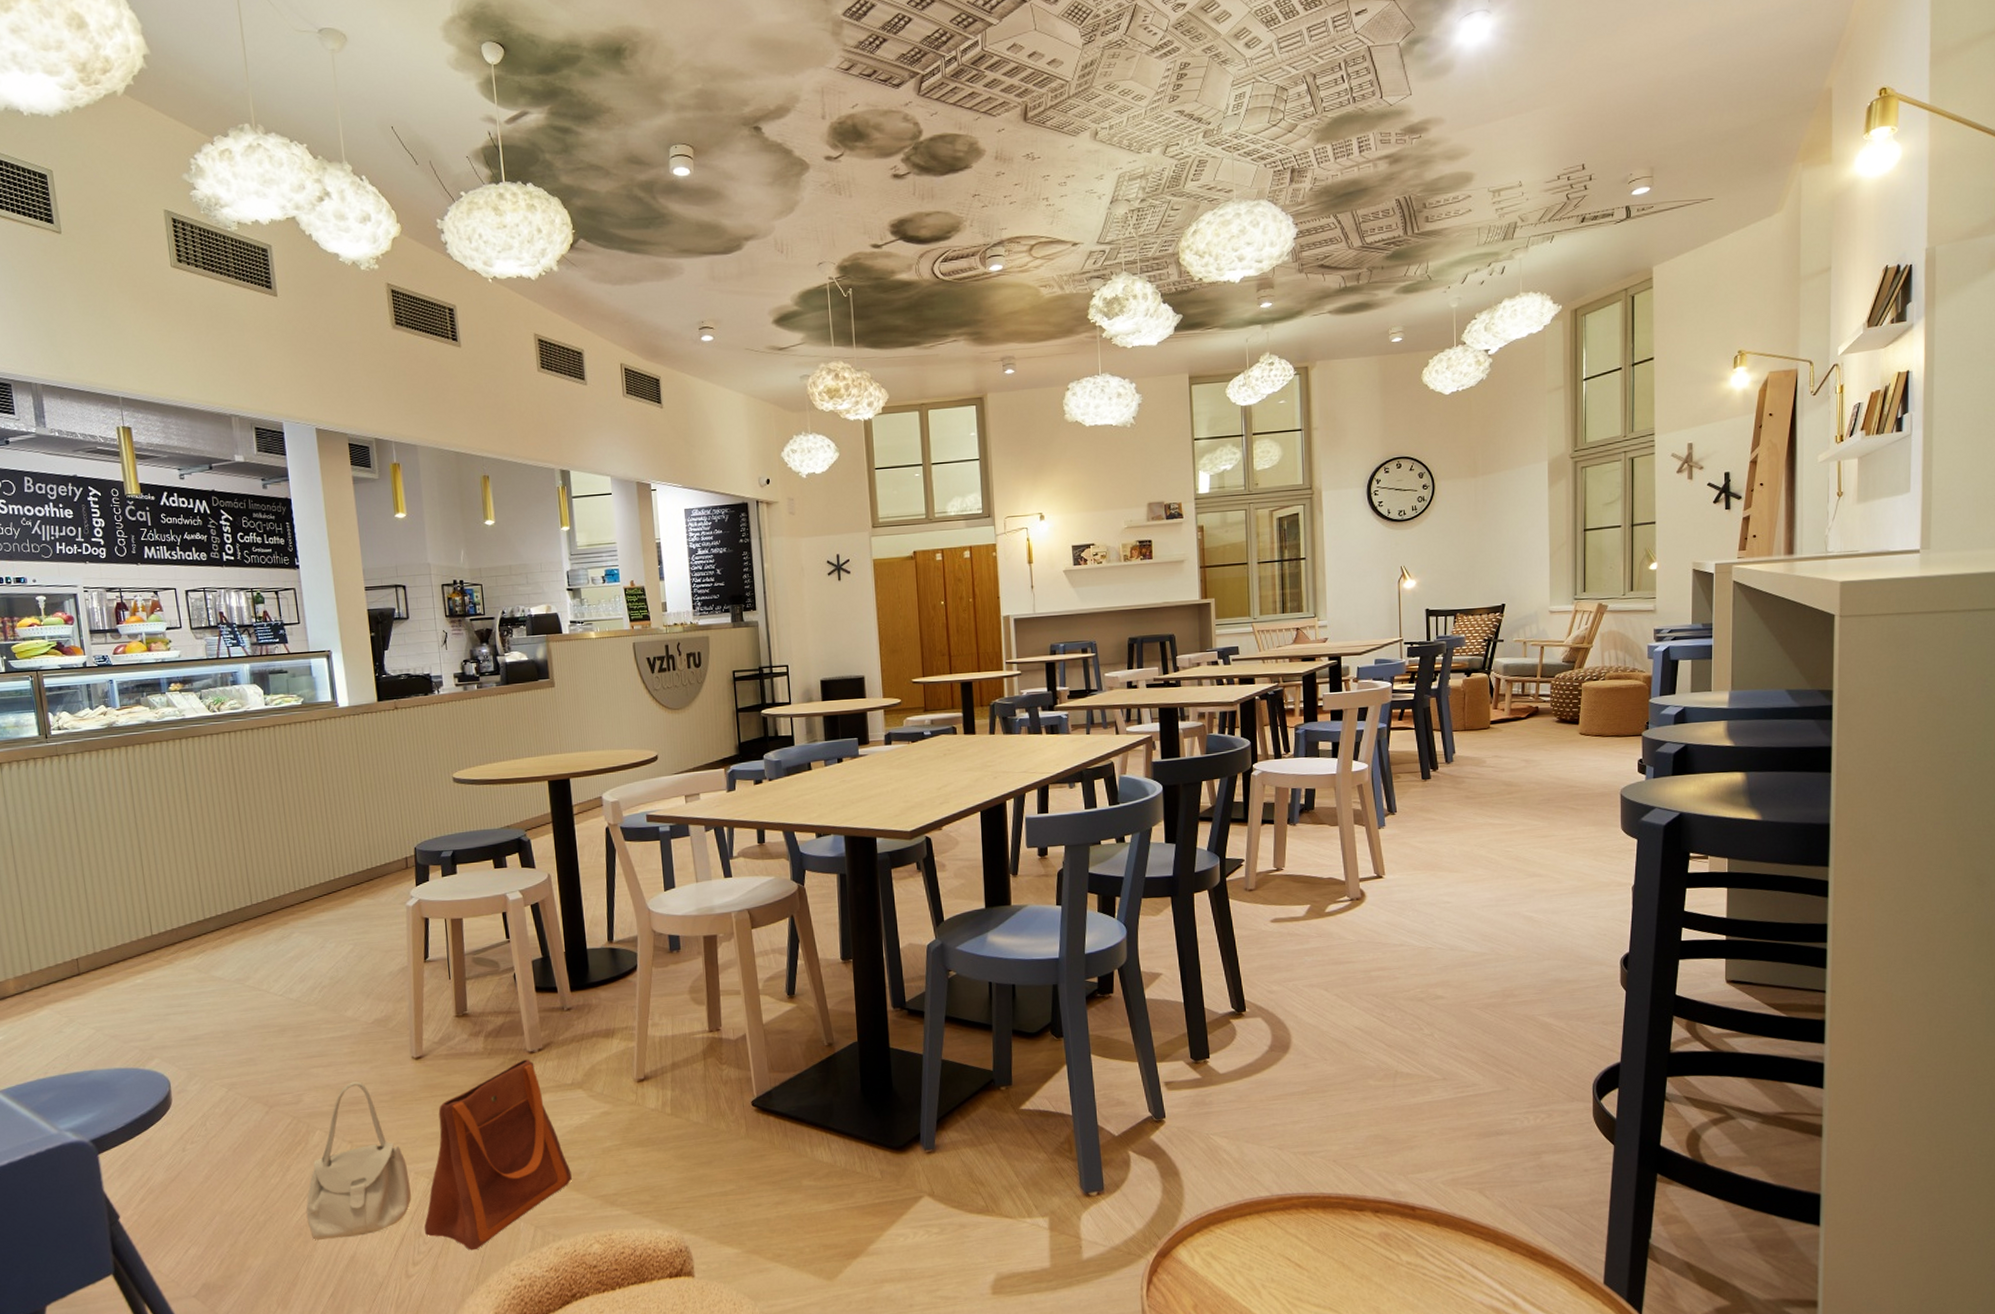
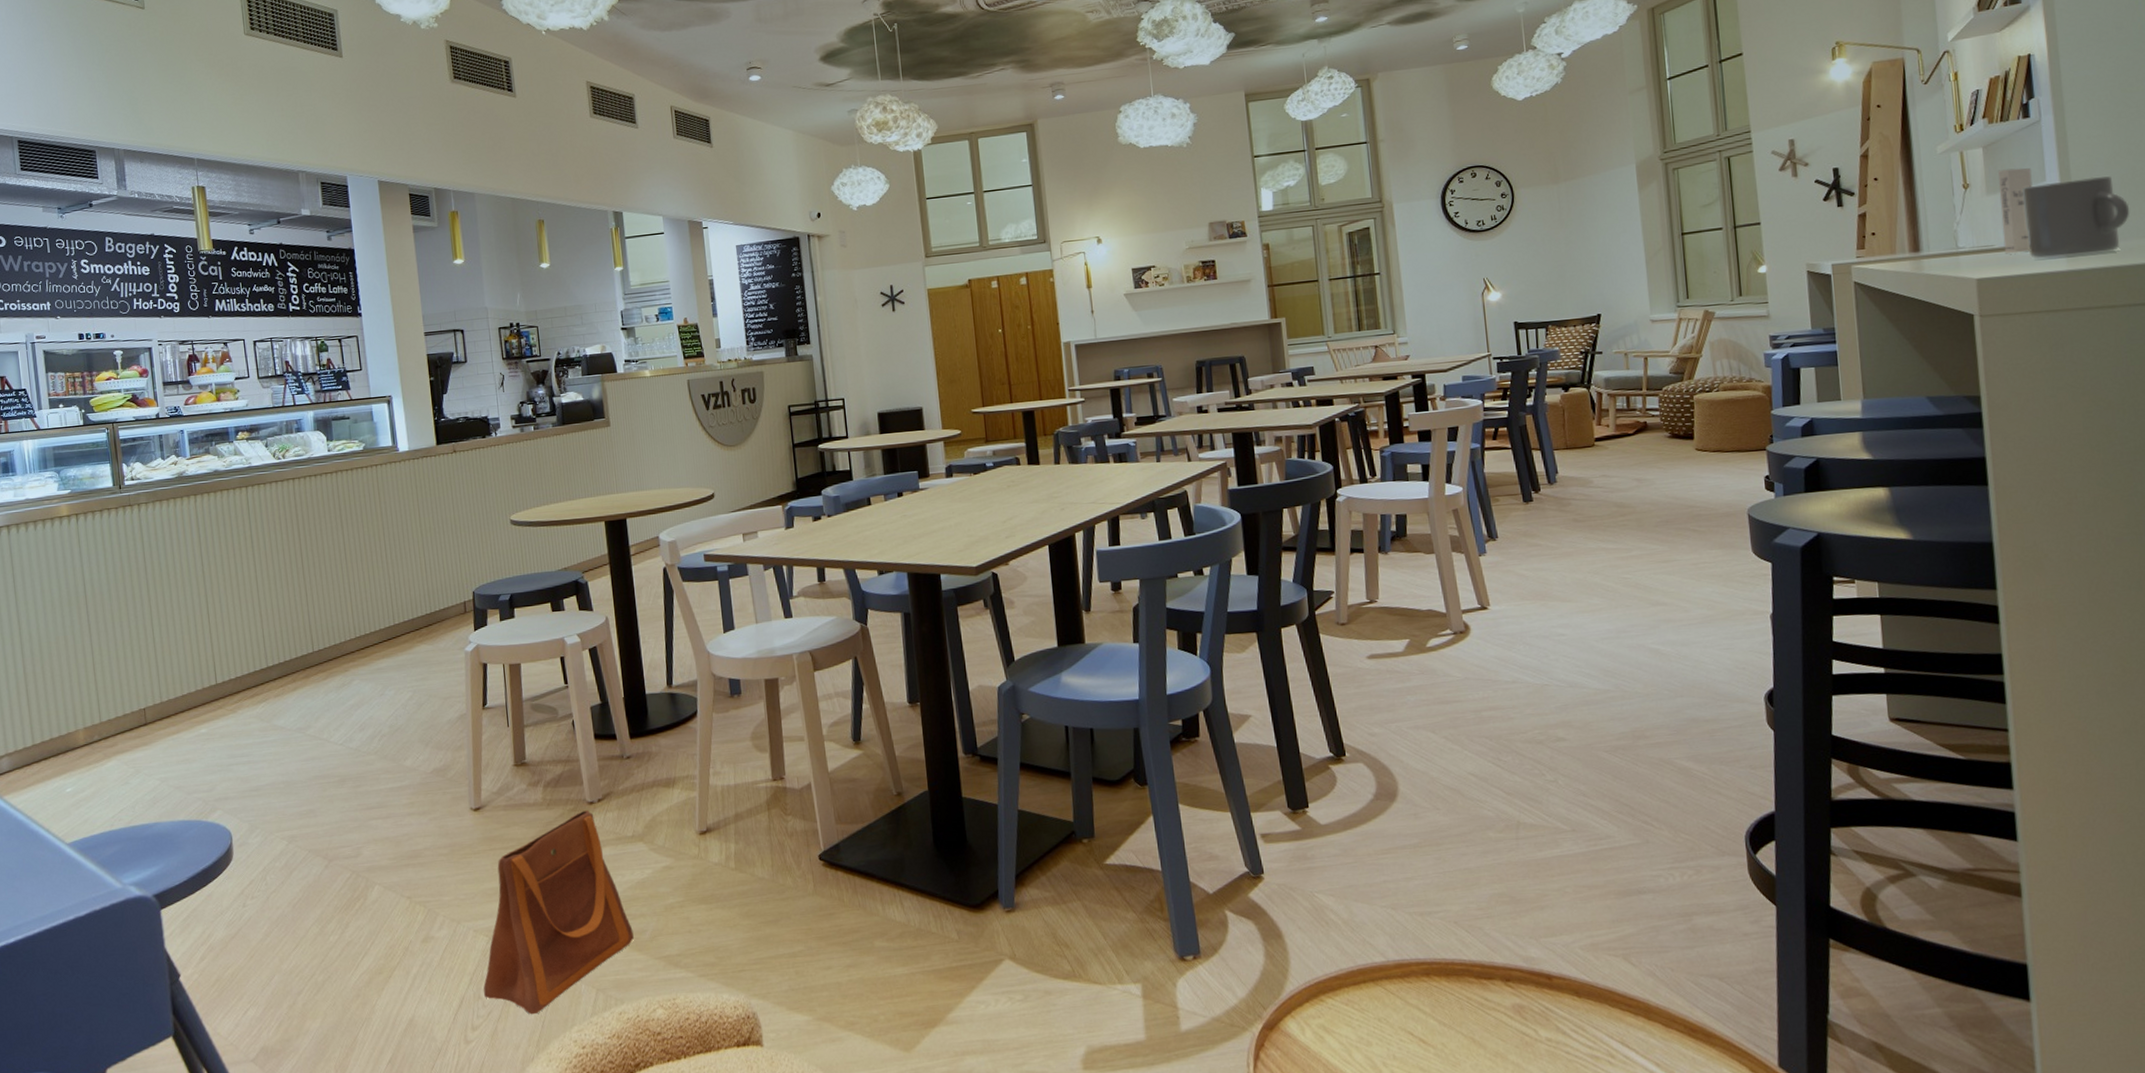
handbag: present [305,1081,411,1241] -> none [364,834,470,1003]
book: none [1867,478,1898,560] -> present [1997,168,2032,254]
cup: none [1888,490,1979,565] -> present [2021,176,2130,259]

